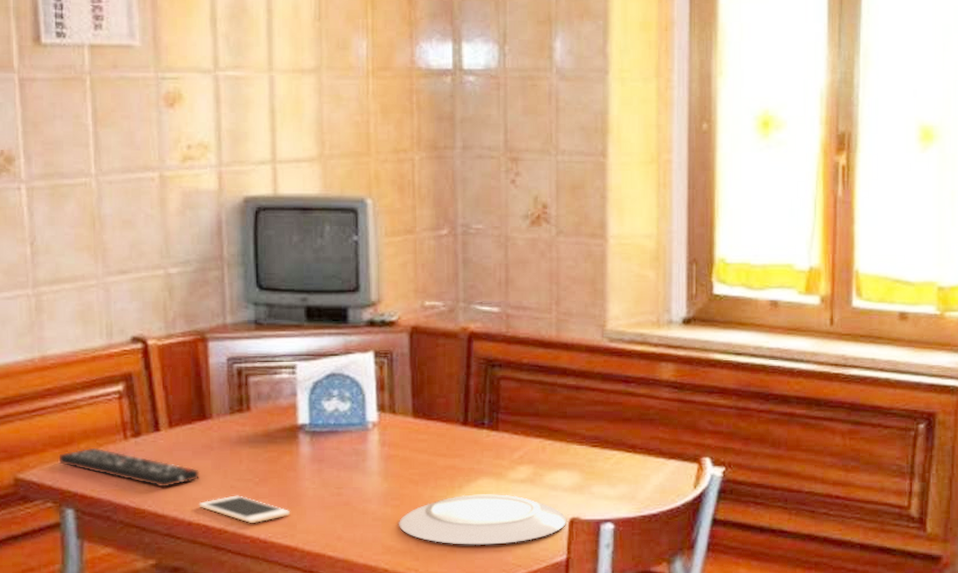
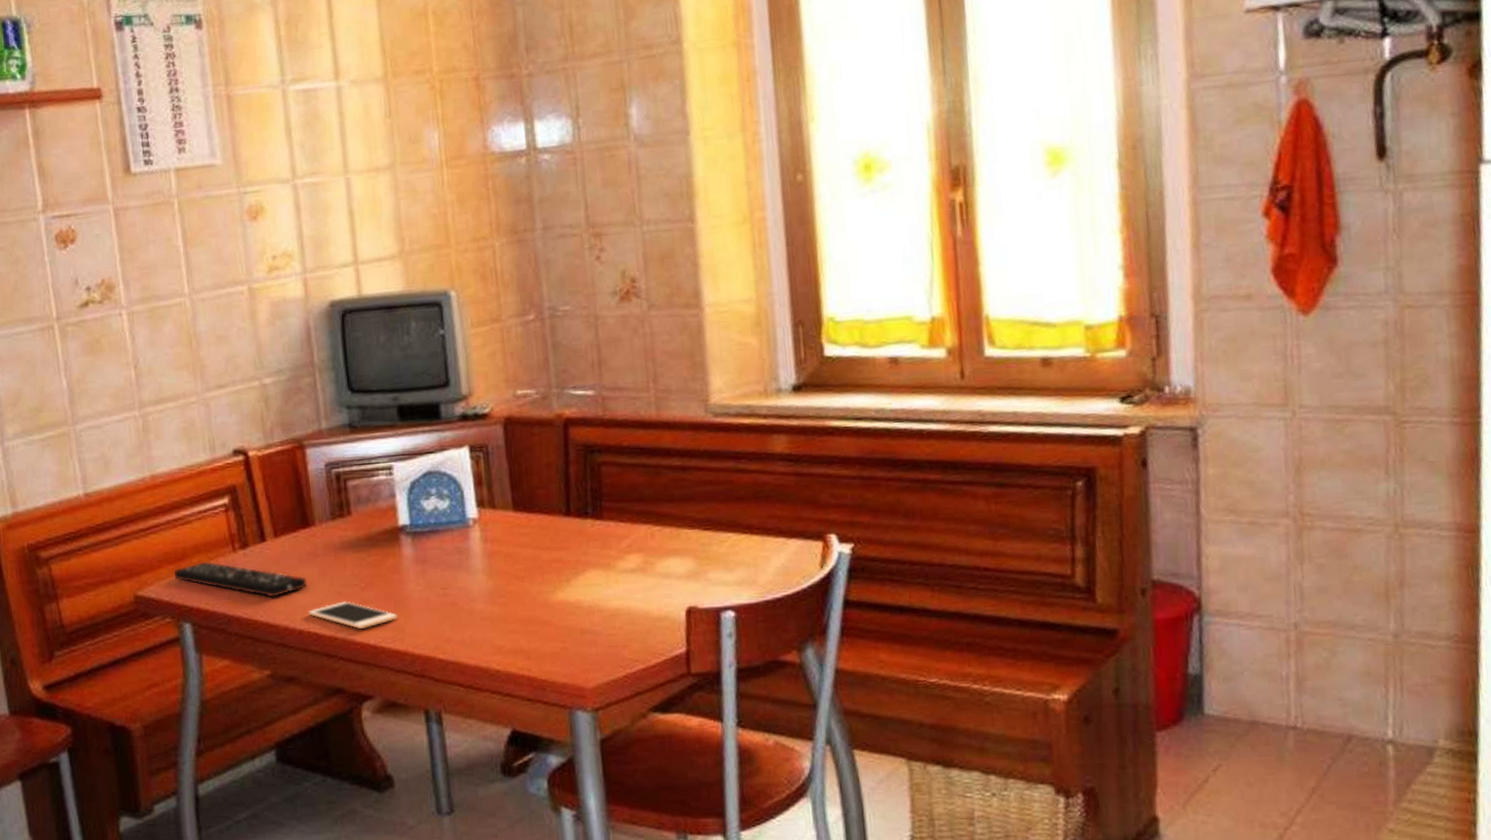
plate: present [399,494,566,545] -> none [507,586,683,641]

